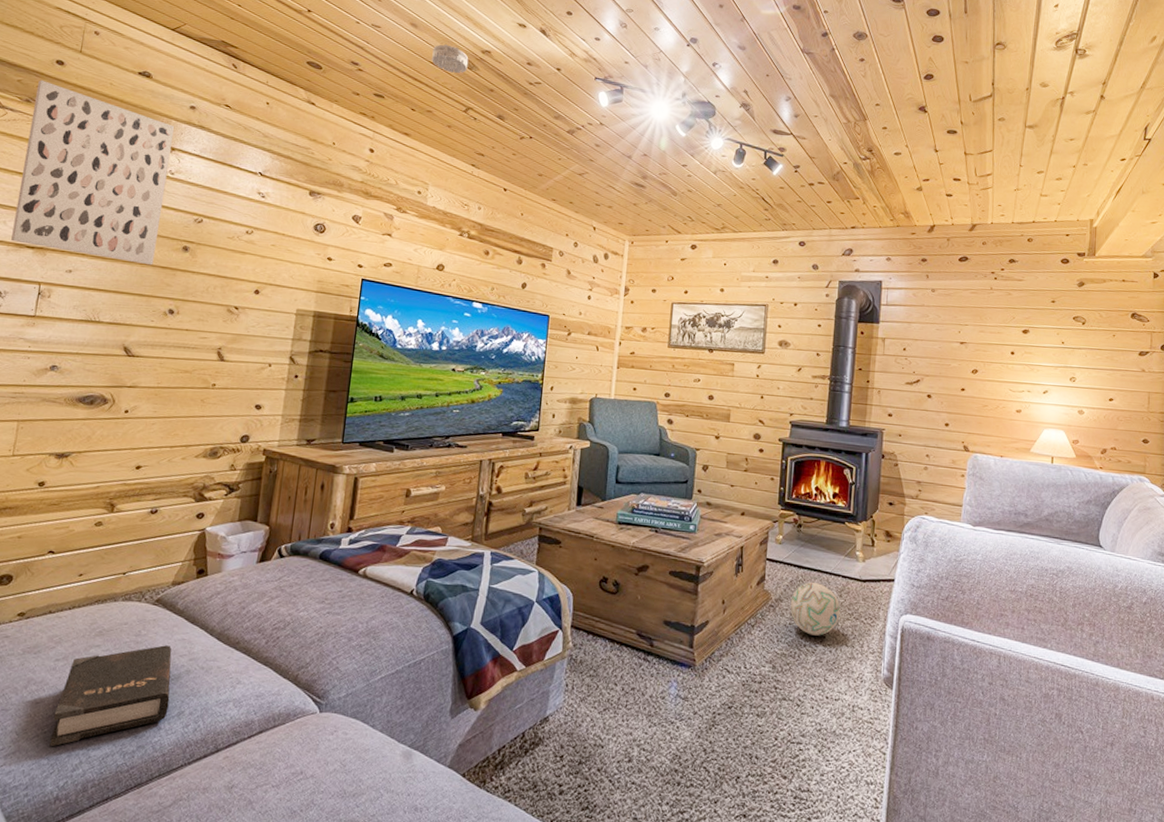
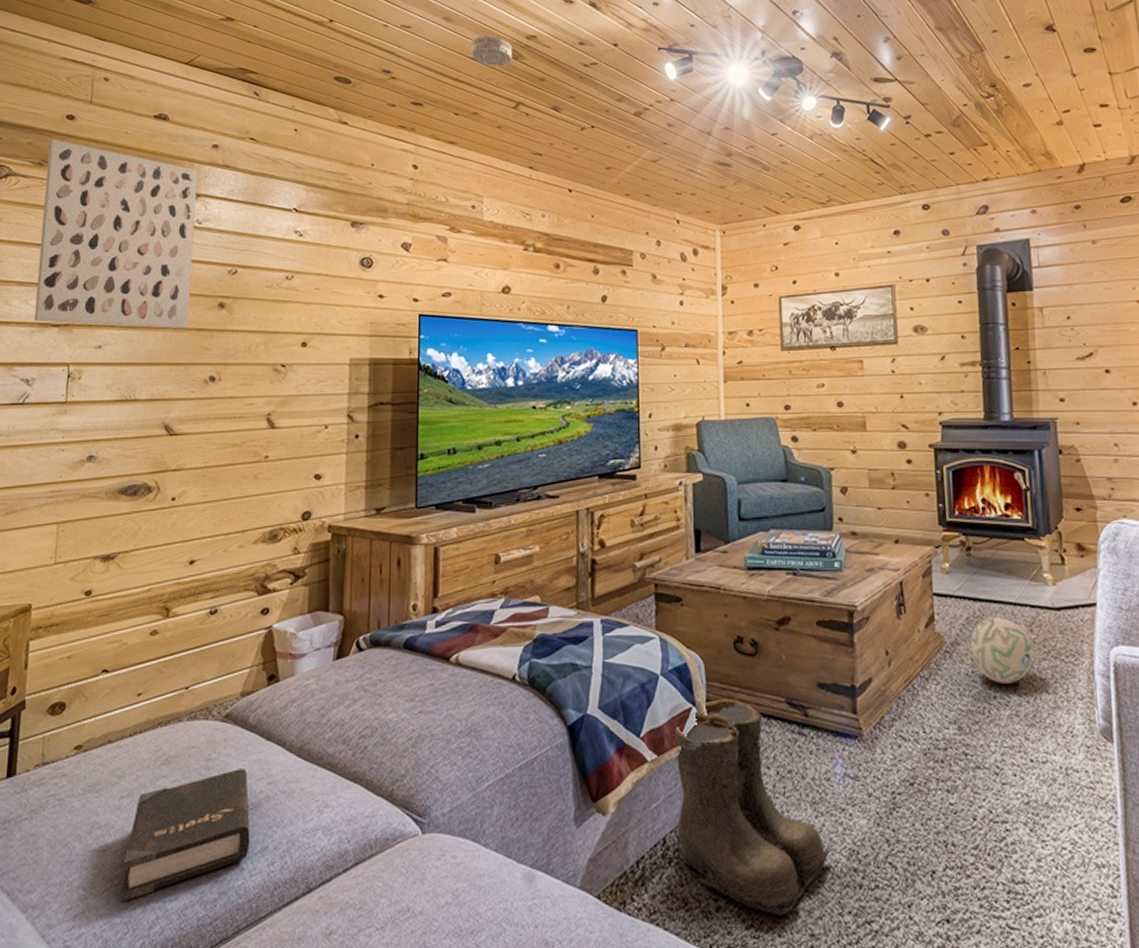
boots: none [534,626,658,802] -> present [672,699,830,916]

